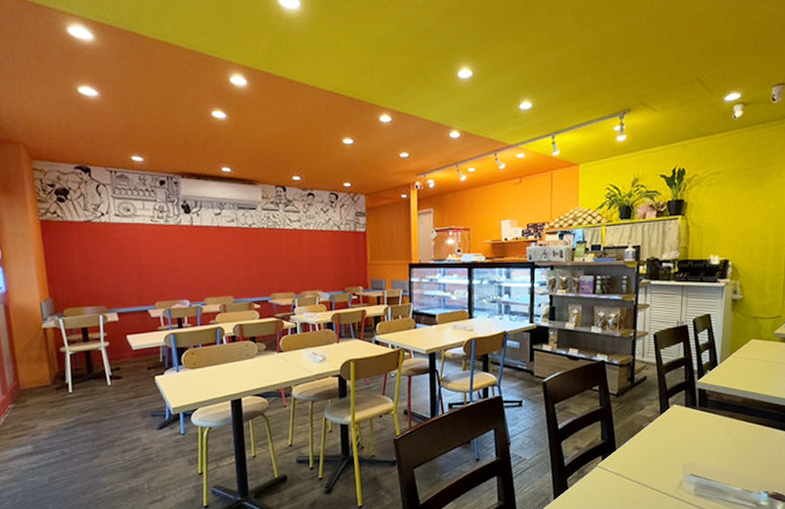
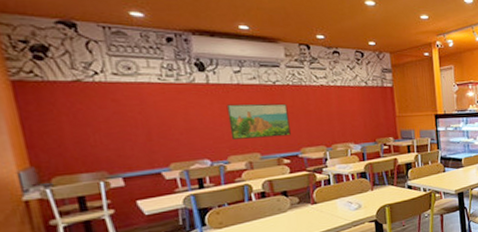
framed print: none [206,246,263,281] -> present [226,103,291,139]

